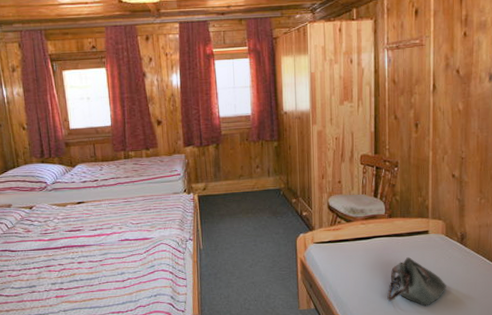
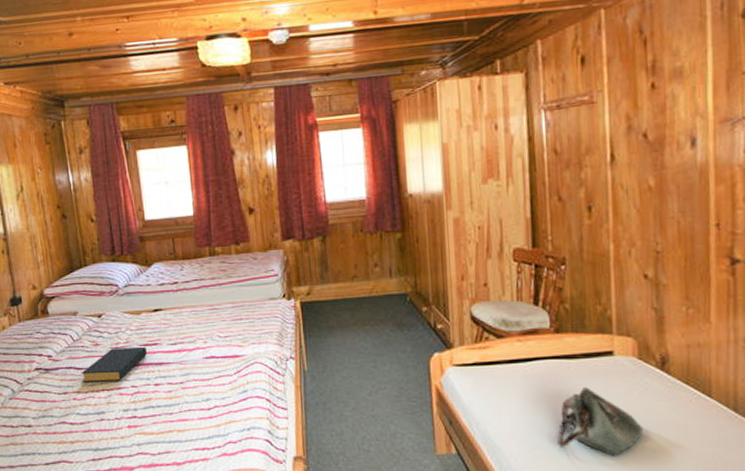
hardback book: none [15,232,72,262] -> present [81,346,147,382]

